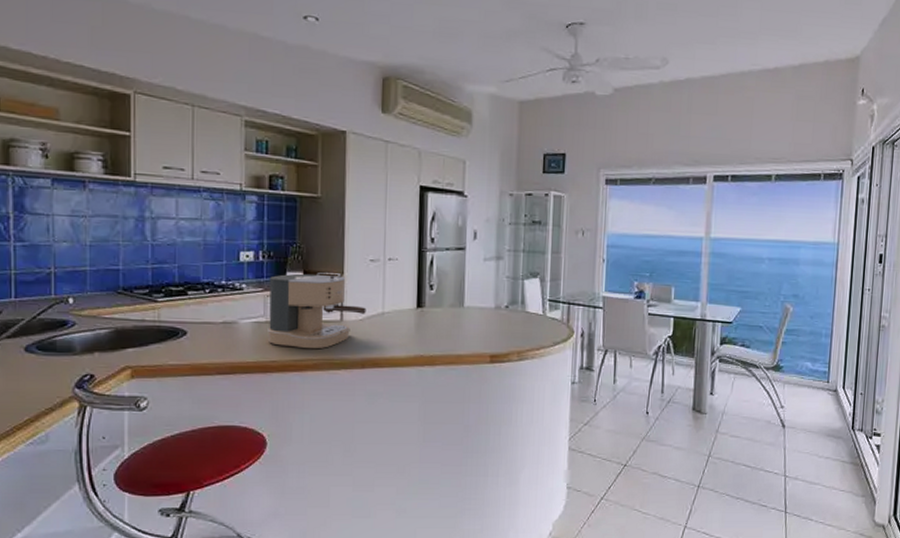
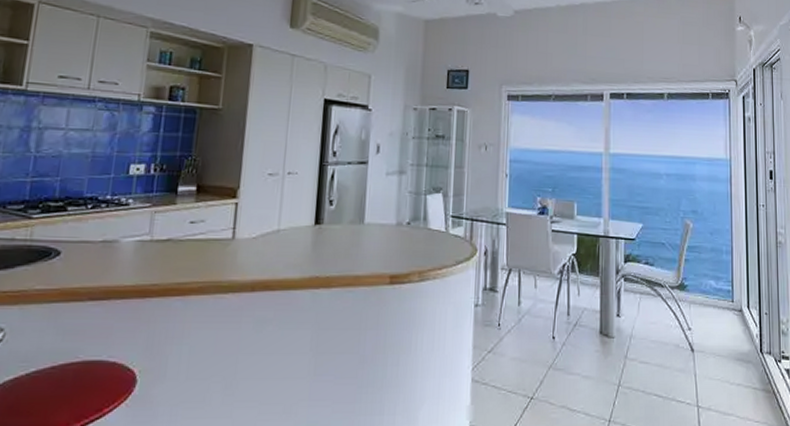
coffee maker: present [267,272,366,349] -> none [150,187,261,271]

